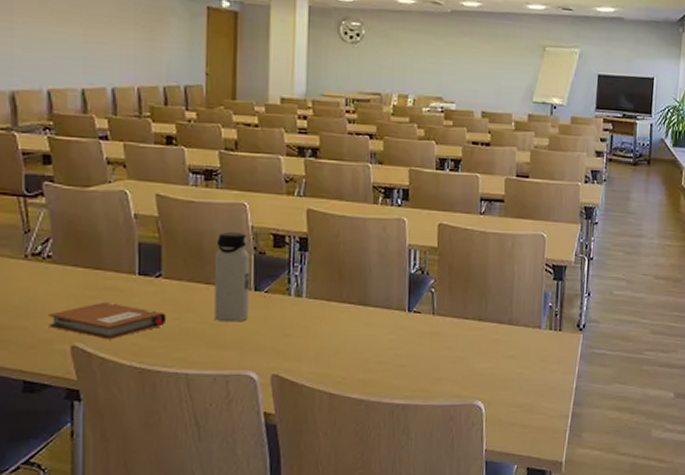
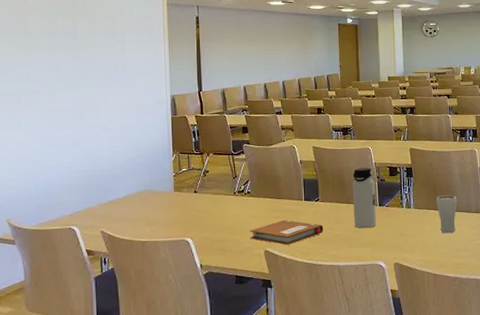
drinking glass: none [340,281,371,337] -> present [436,195,457,234]

